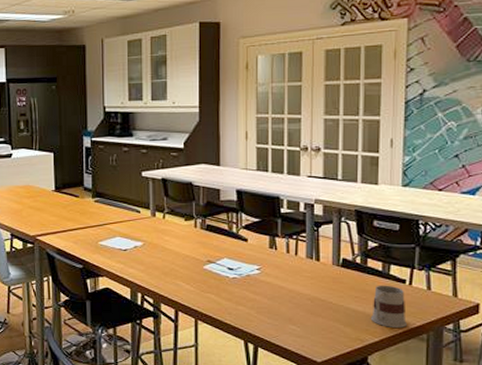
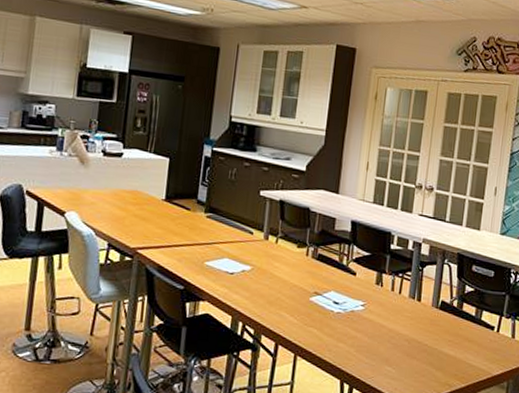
mug: present [370,285,408,328] -> none [460,330,492,375]

